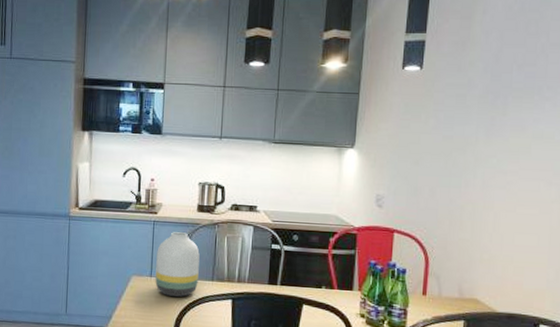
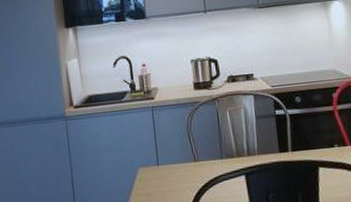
vase: present [155,232,200,298] -> none [160,113,208,183]

